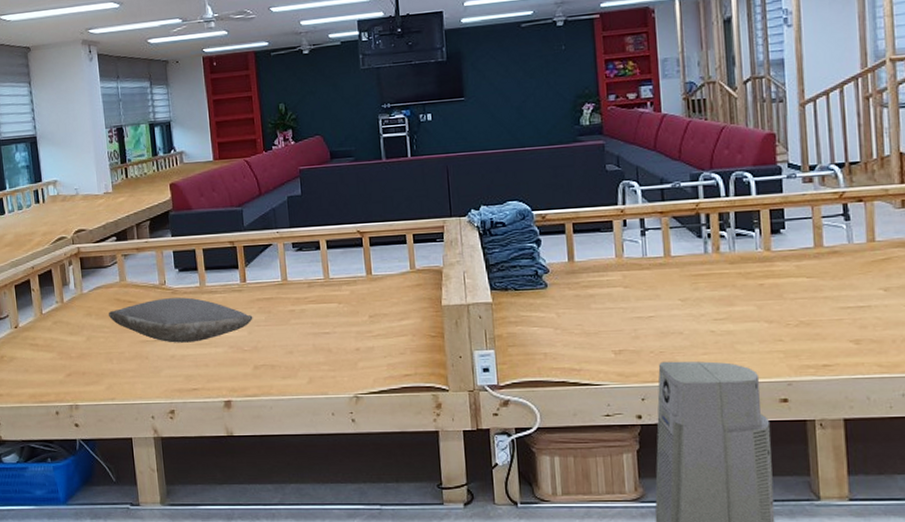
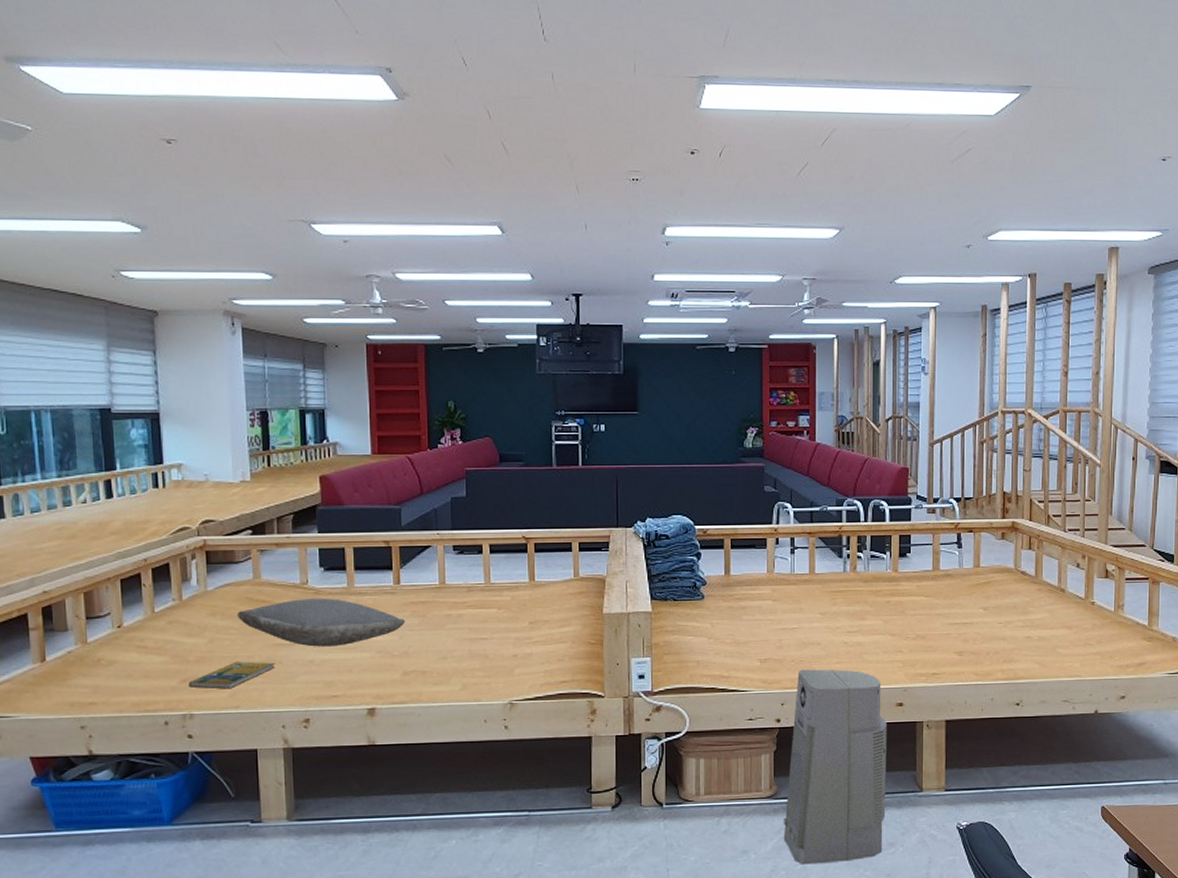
booklet: none [73,357,142,383] -> present [189,661,275,689]

